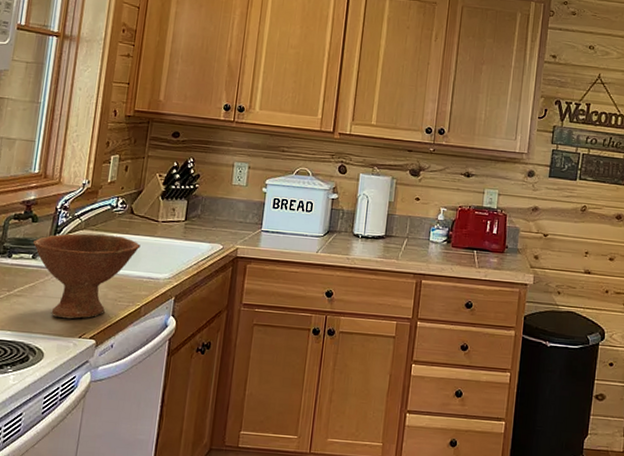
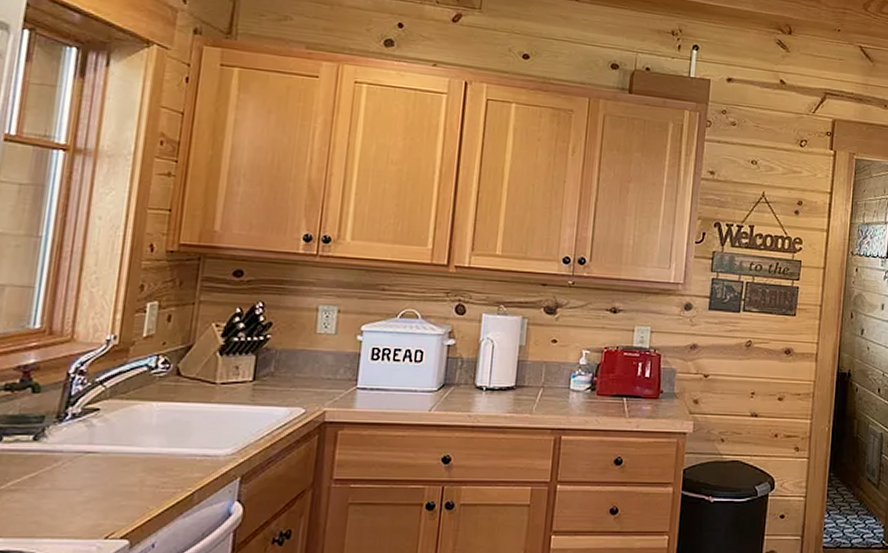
bowl: present [33,233,141,319] -> none [34,403,192,516]

